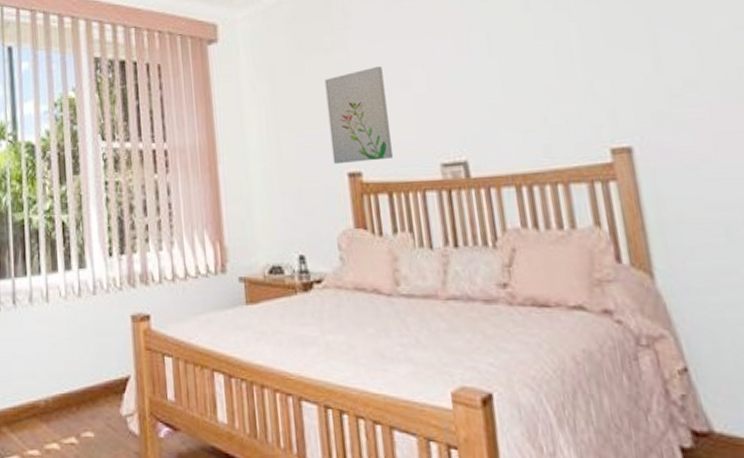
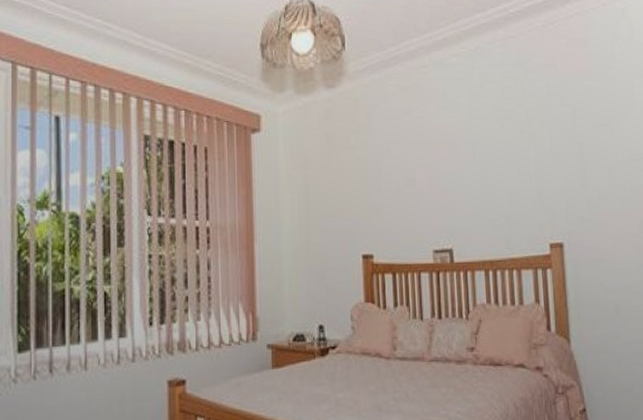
wall art: present [324,65,393,165] -> none [348,165,398,248]

